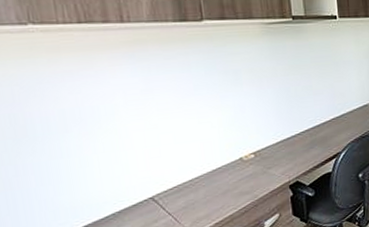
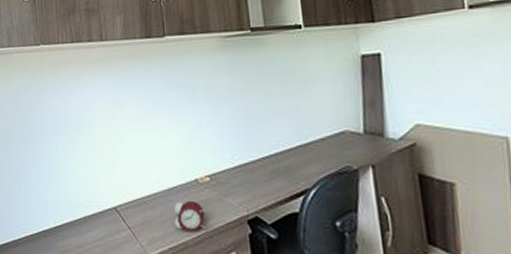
alarm clock: none [215,177,252,206] -> present [170,200,207,233]

